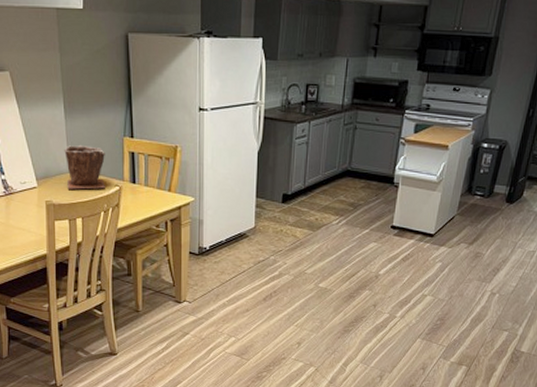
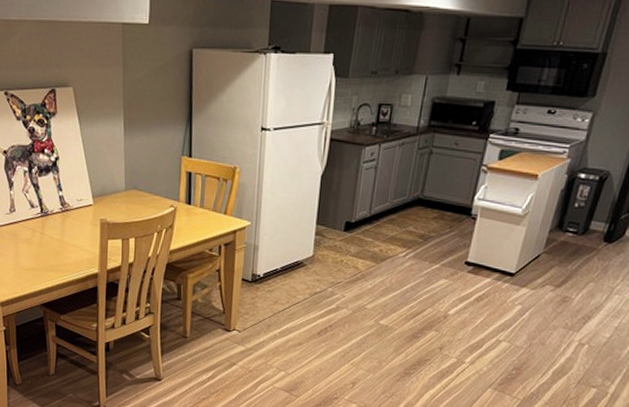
plant pot: present [64,144,105,190] -> none [121,162,162,209]

